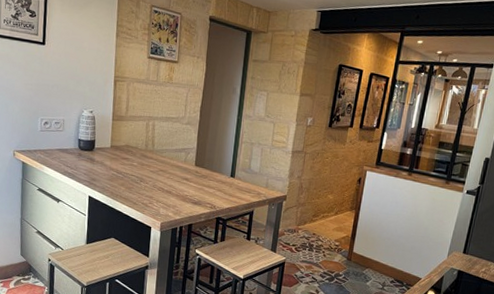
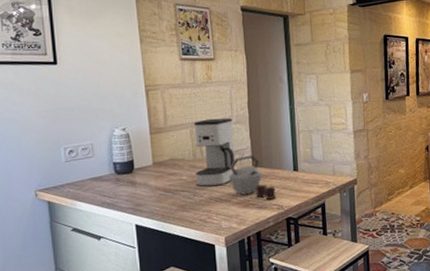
coffee maker: none [143,115,185,177] -> present [194,118,236,187]
kettle: none [173,155,212,198] -> present [229,155,276,200]

